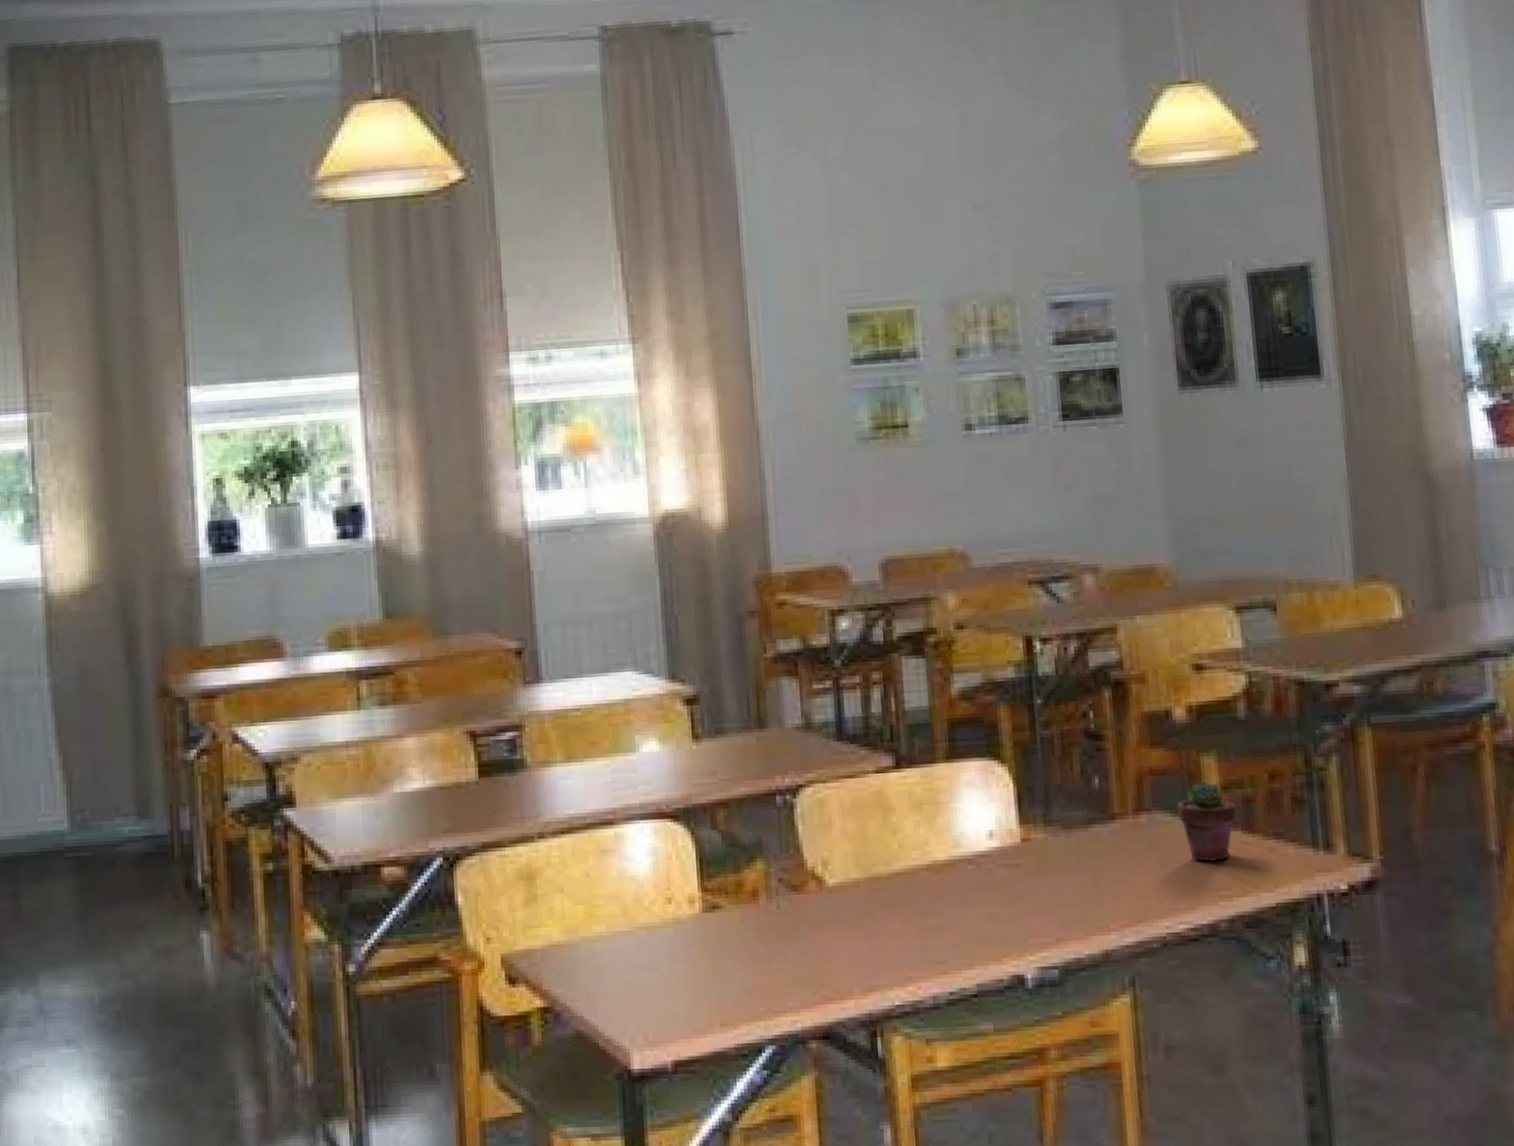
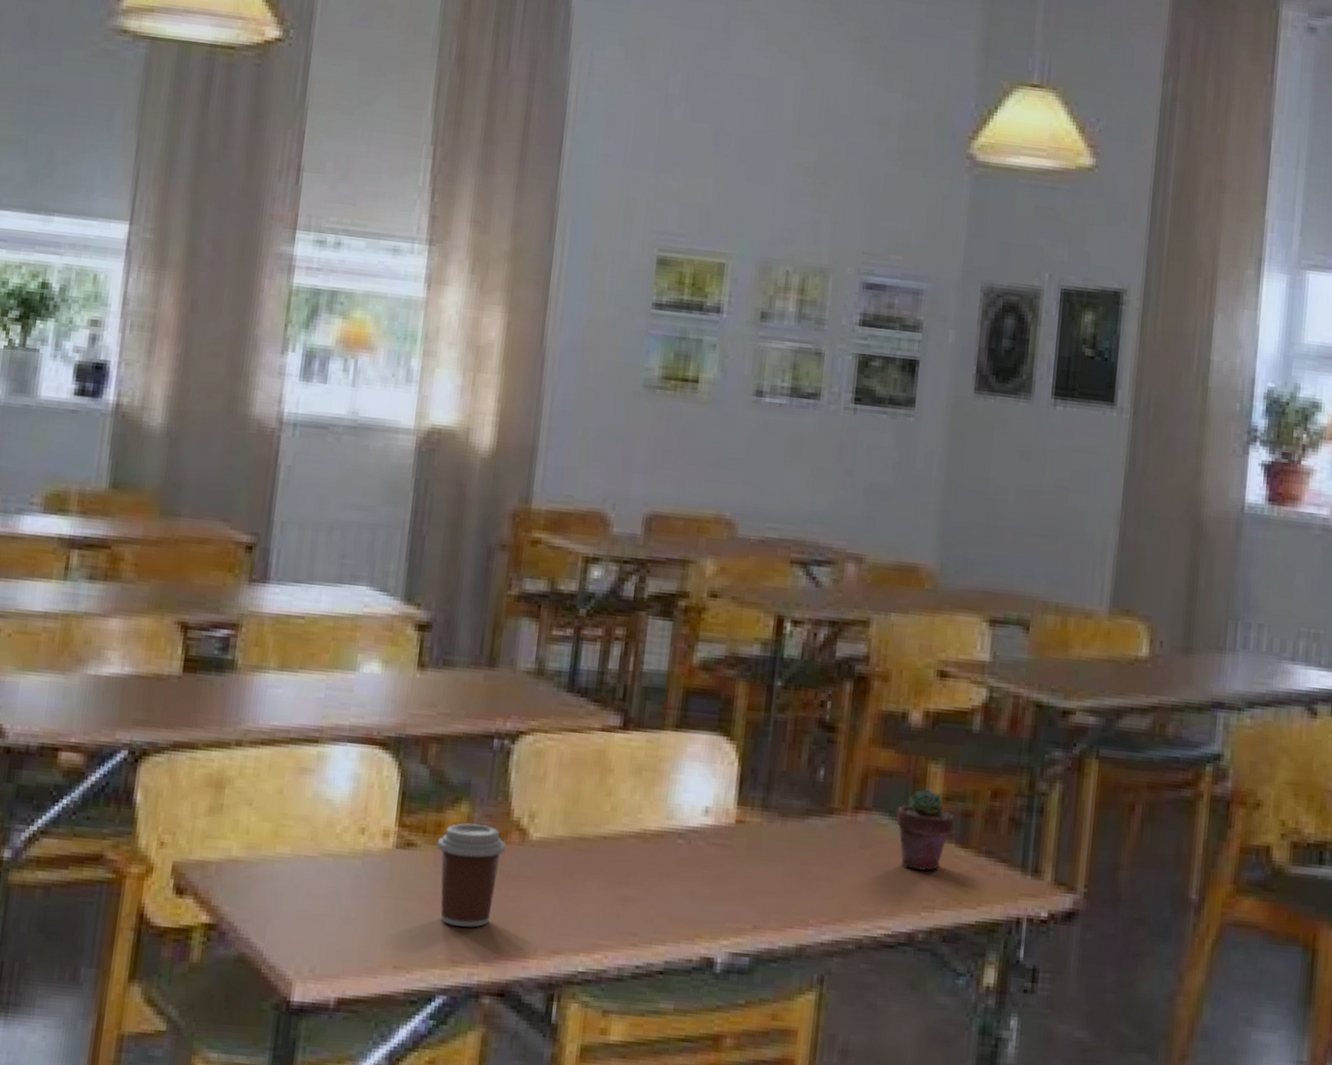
coffee cup: none [740,878,805,978] -> present [437,823,506,928]

